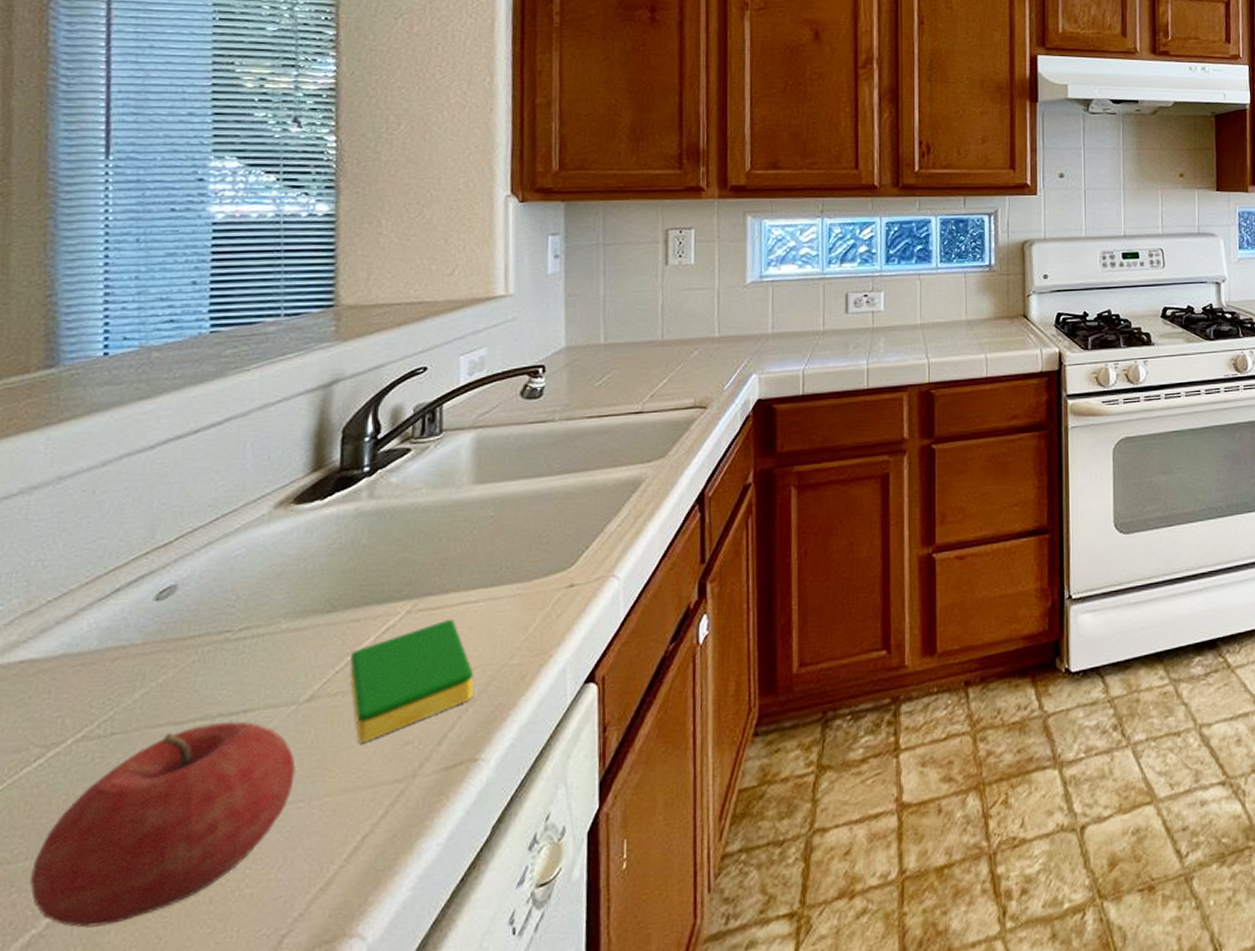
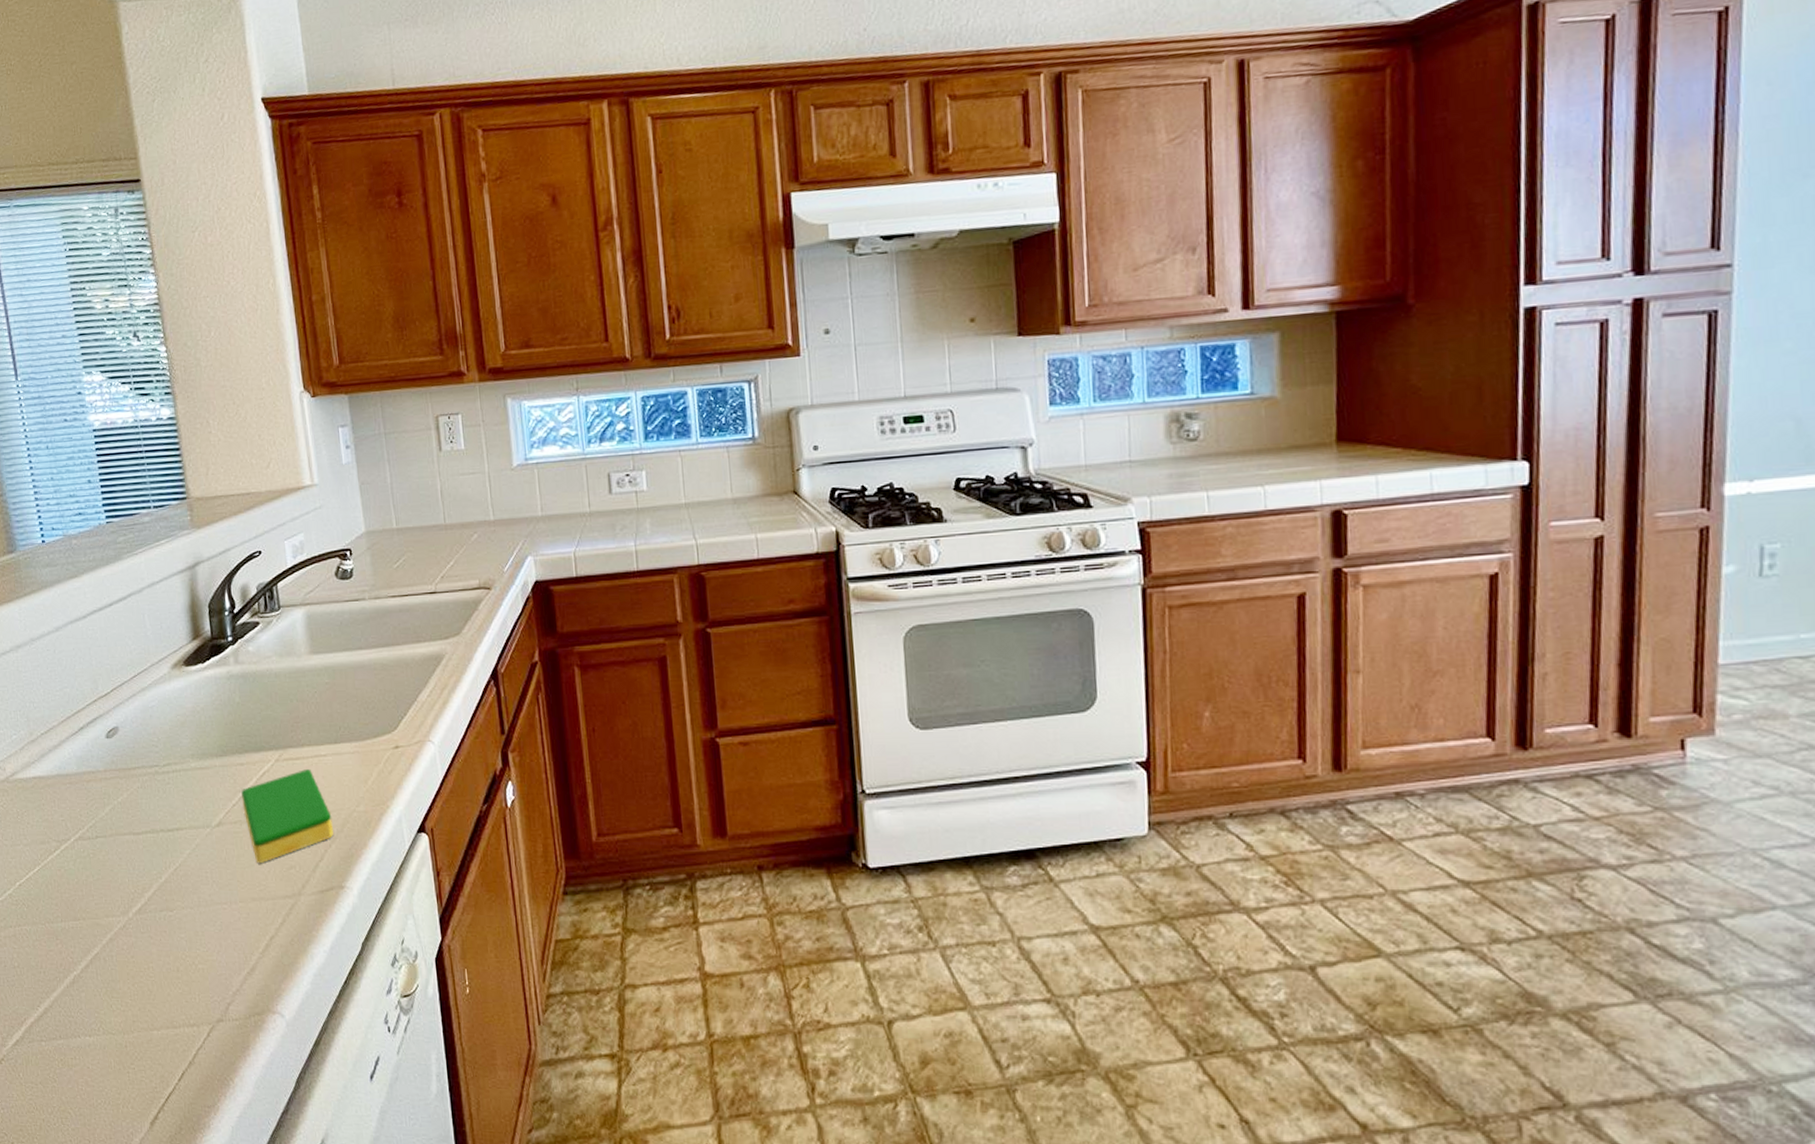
fruit: present [30,720,296,928] -> none [66,835,218,976]

